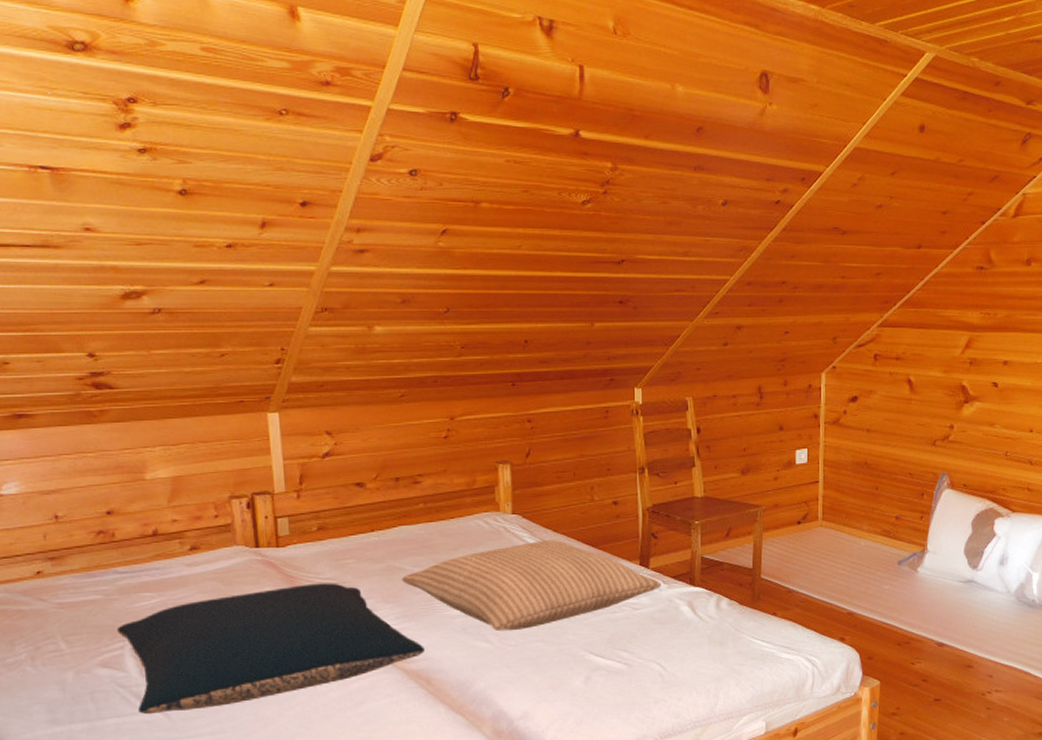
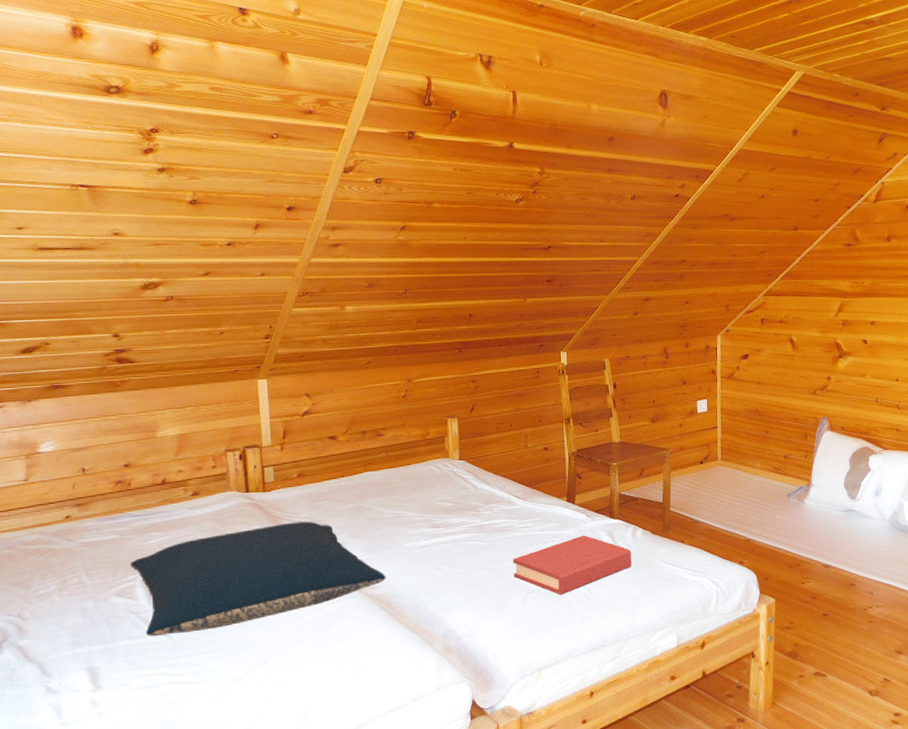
pillow: present [401,540,661,631] -> none [367,481,586,560]
hardback book: none [575,604,715,673] -> present [513,535,632,595]

